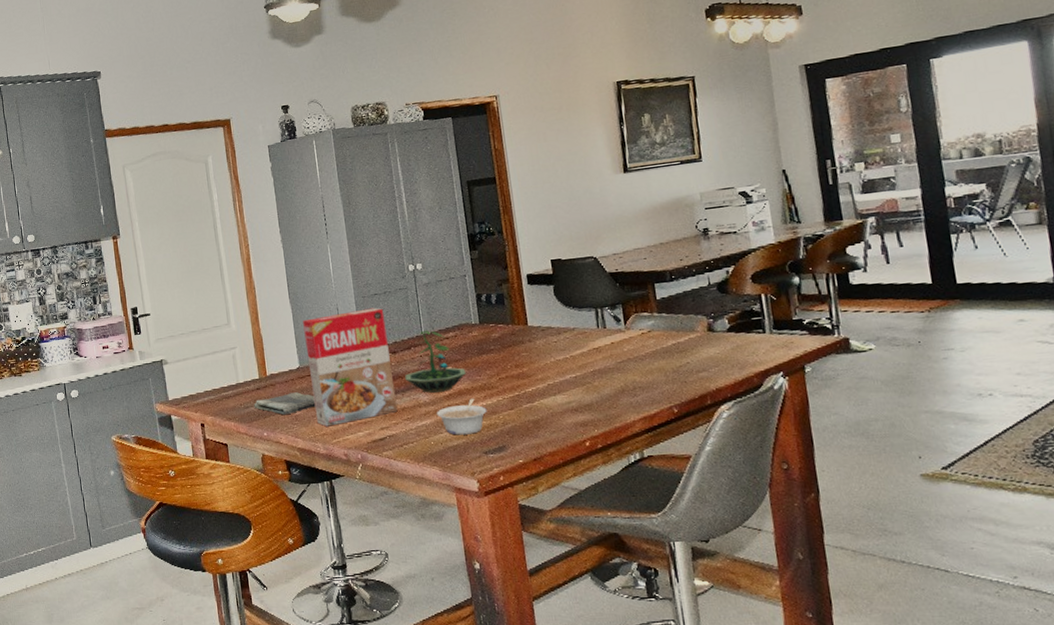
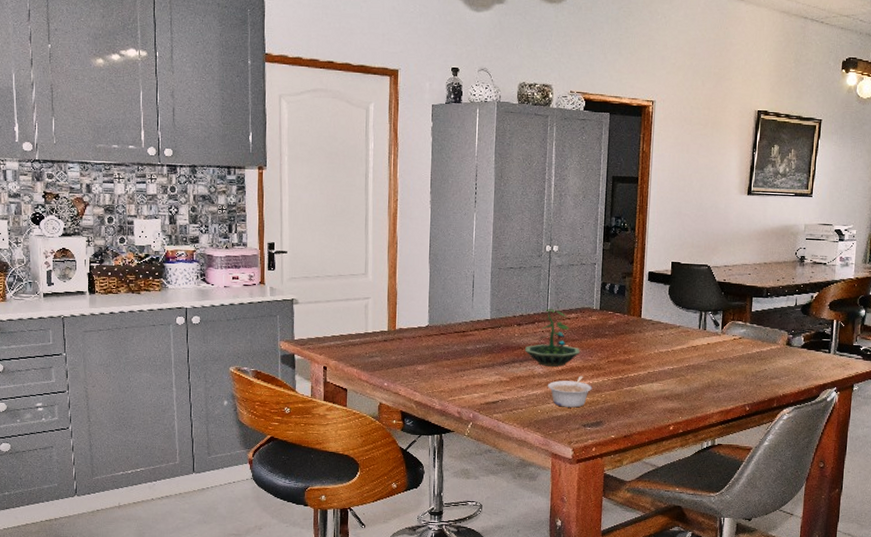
dish towel: present [254,392,316,415] -> none [379,348,438,368]
cereal box: present [303,307,398,427] -> none [436,280,516,385]

